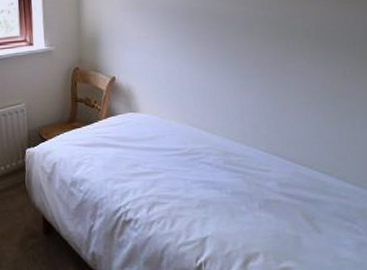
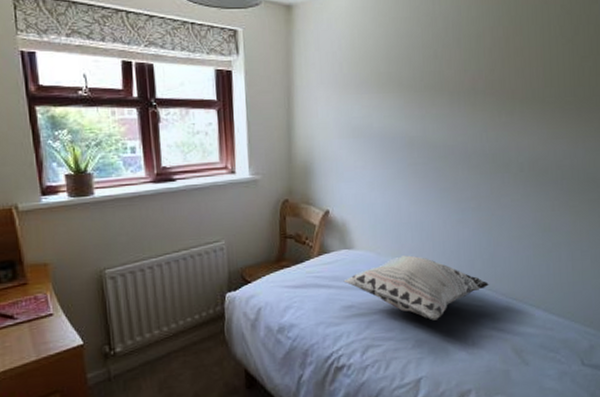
decorative pillow: none [129,118,277,182] -> present [343,254,490,321]

